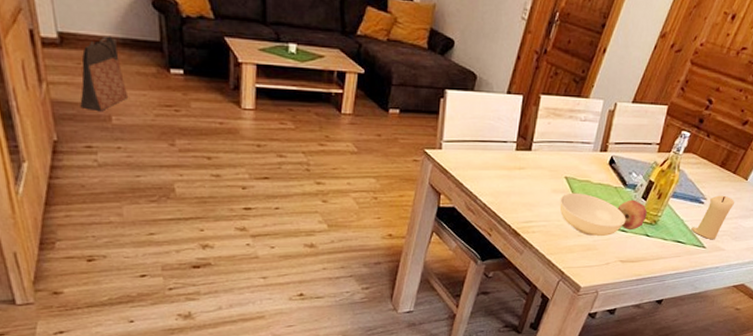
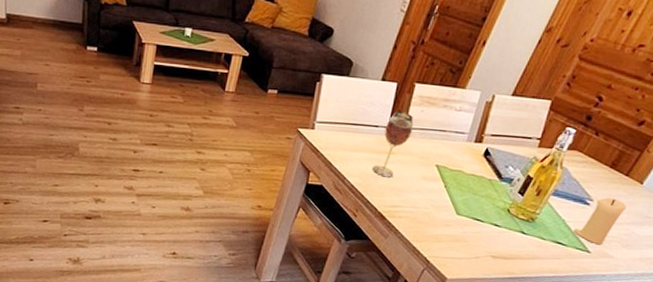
bag: present [80,36,129,110] -> none [15,18,52,78]
wineglass: none [504,124,542,193] -> present [373,110,414,178]
bowl: present [559,192,626,236] -> none [428,181,500,229]
fruit: present [617,199,647,229] -> none [491,193,524,225]

